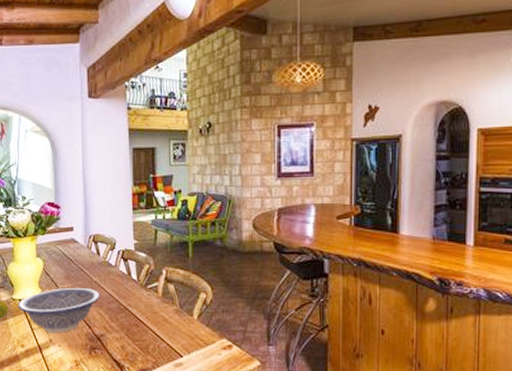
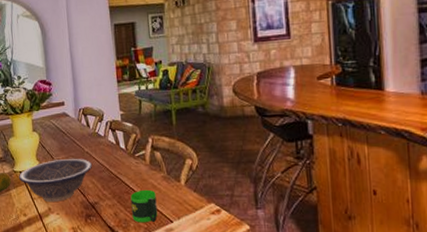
mug: none [139,323,167,357] -> present [130,189,158,223]

